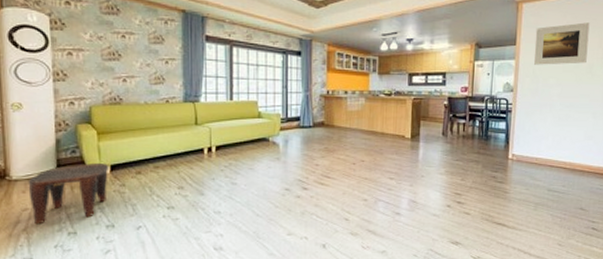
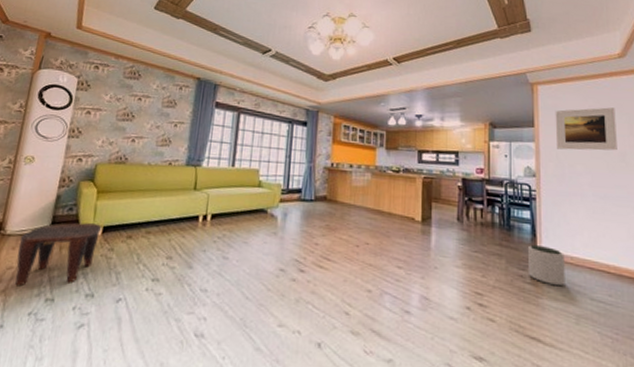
plant pot: none [499,151,531,183] -> present [527,245,565,287]

